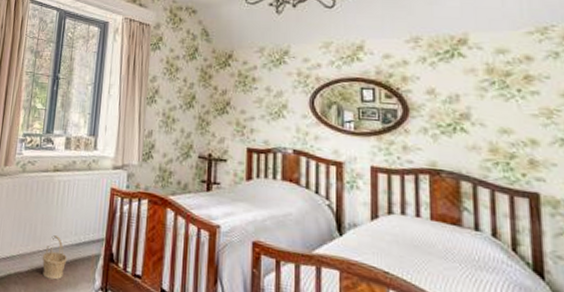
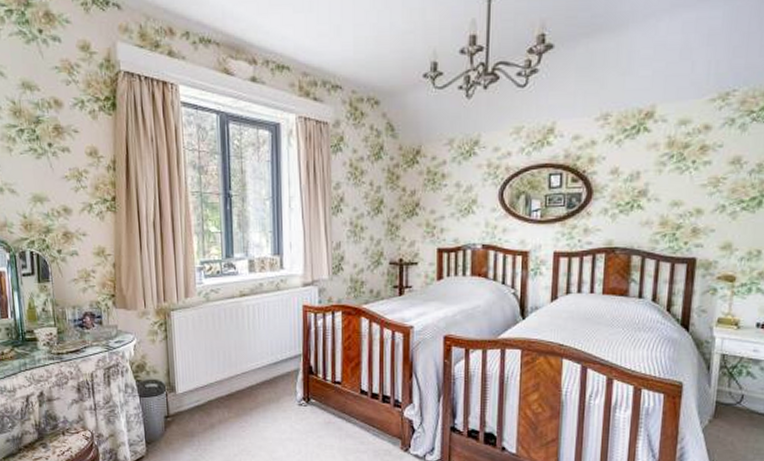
basket: present [42,235,68,280] -> none [241,358,267,398]

